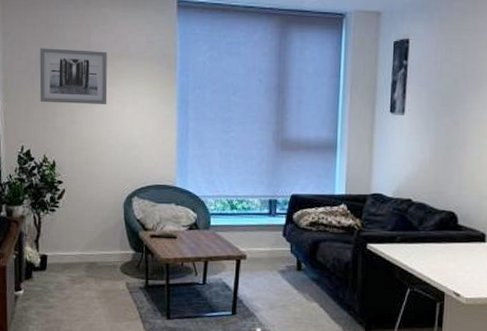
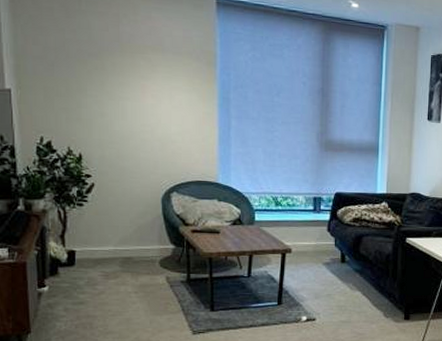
wall art: present [39,48,108,104] -> none [60,34,141,98]

